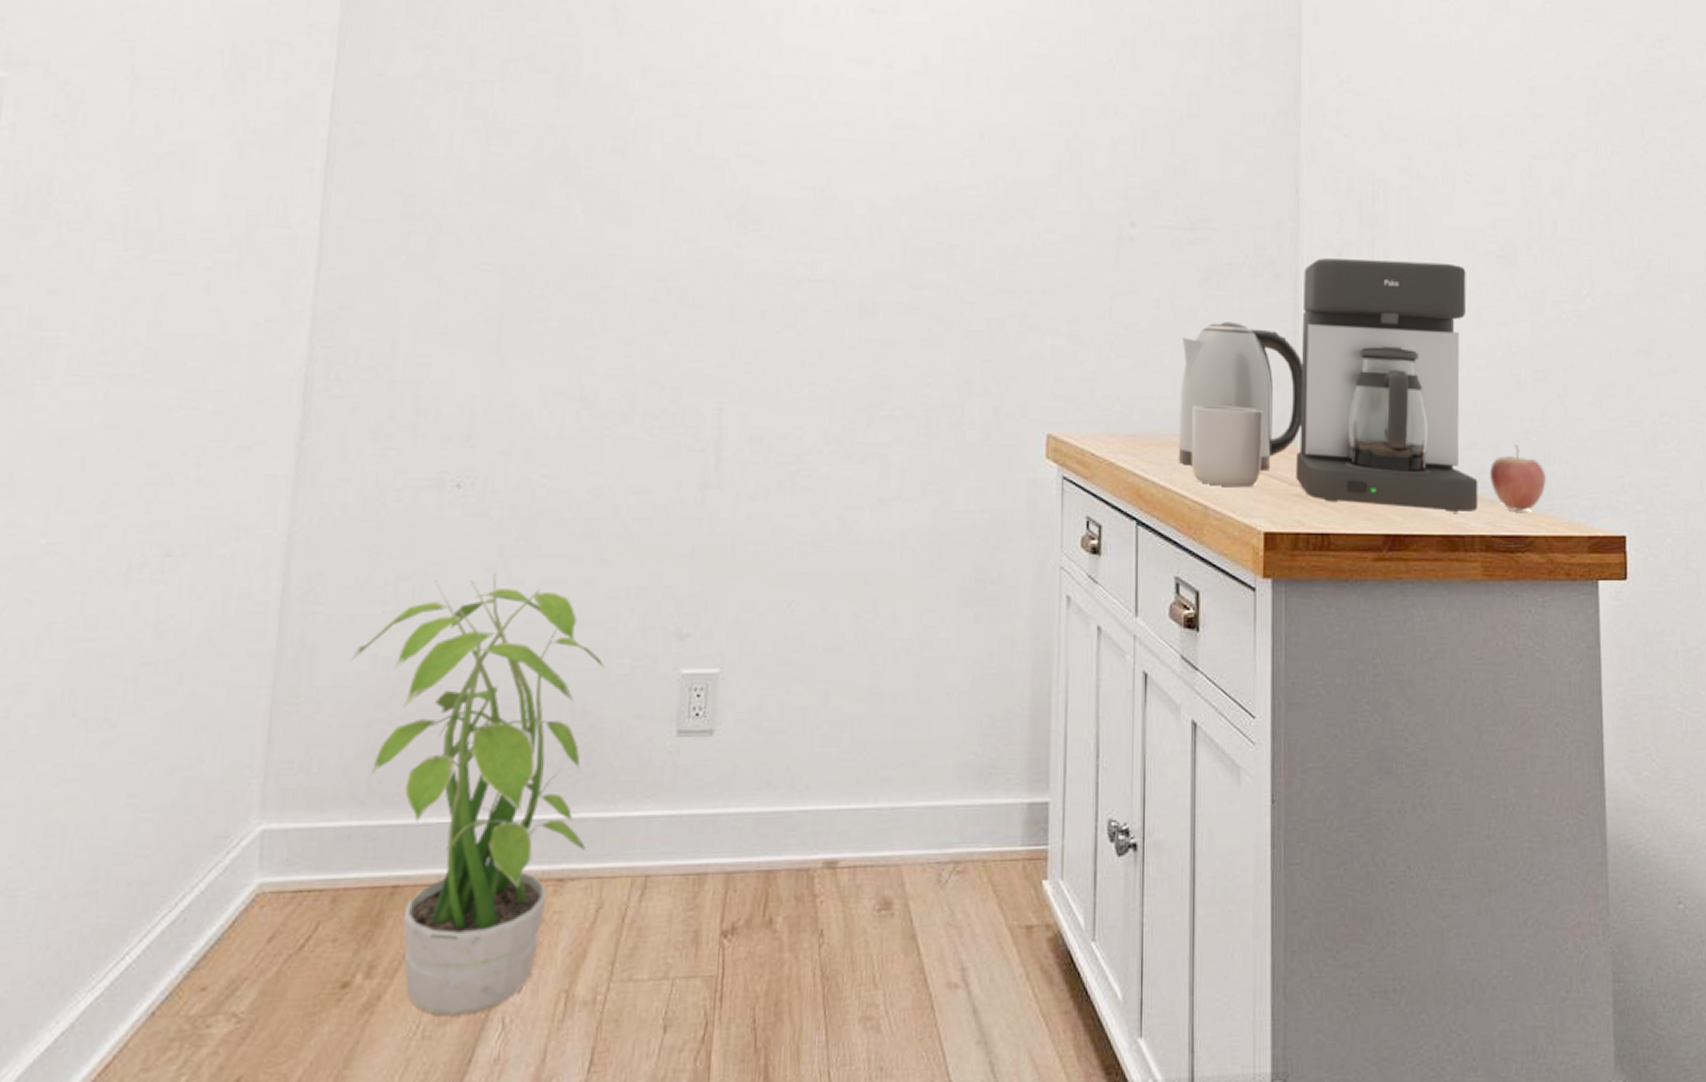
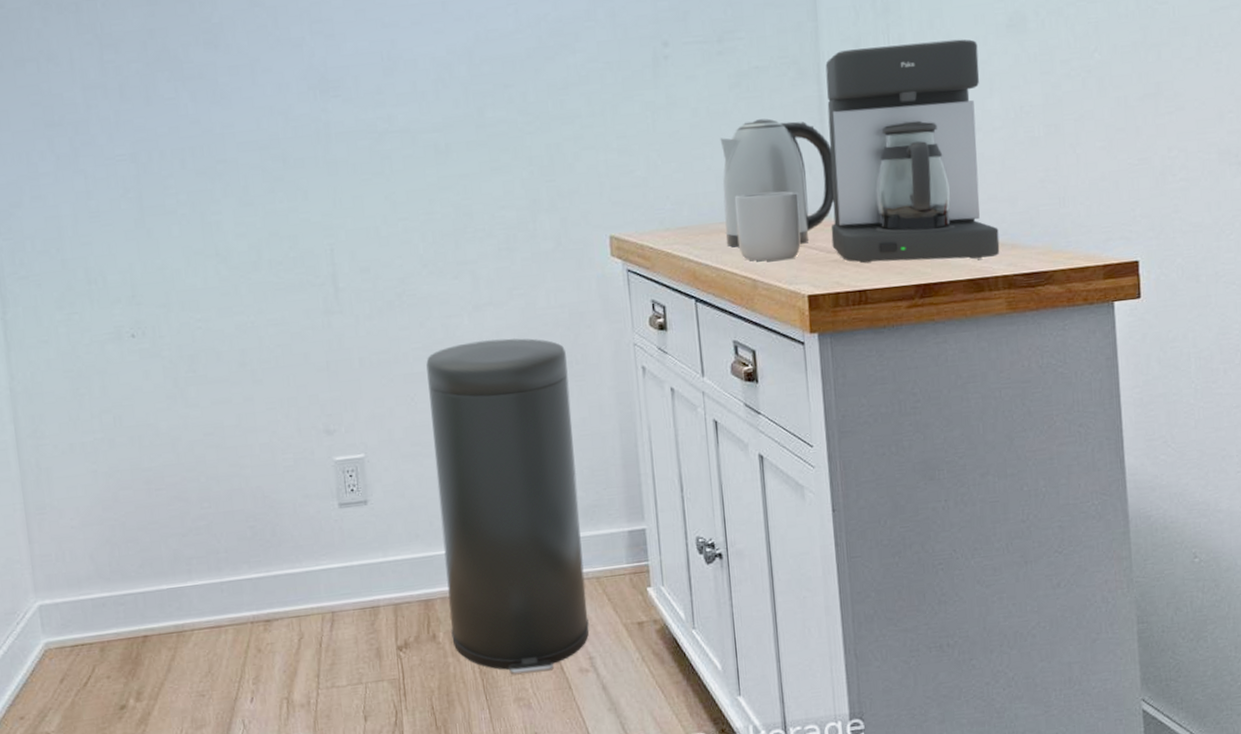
potted plant: present [350,574,604,1017] -> none [77,400,283,723]
pedal bin: none [793,543,980,984] -> present [426,338,589,675]
fruit: present [1490,444,1546,510] -> none [1009,193,1062,251]

